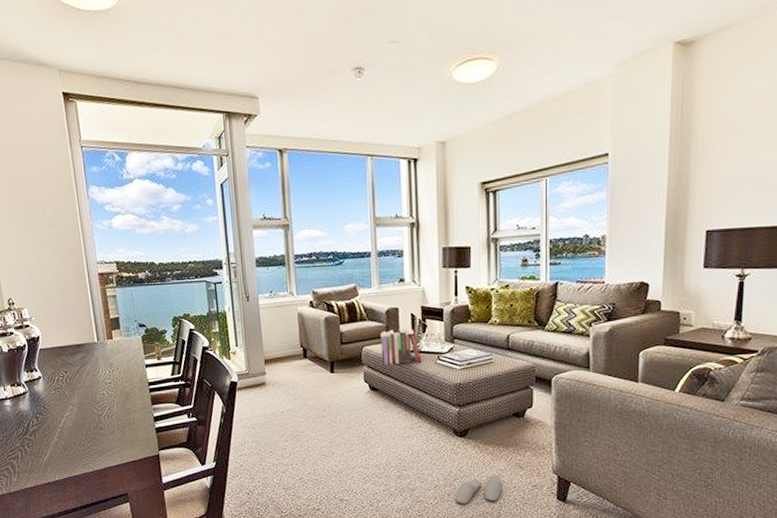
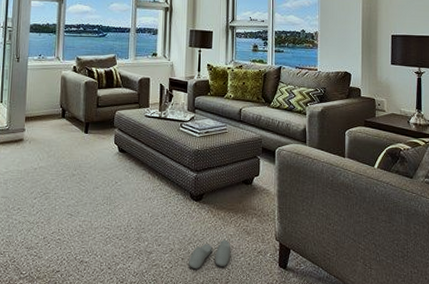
books: present [380,328,422,365] -> none [131,96,166,130]

